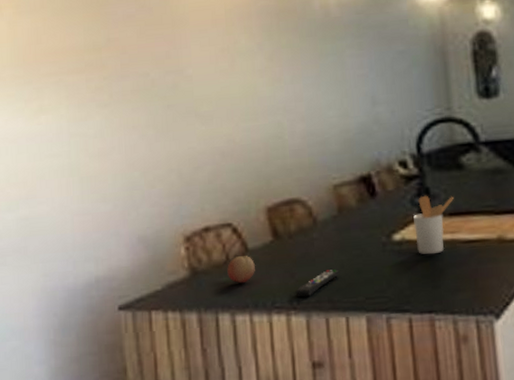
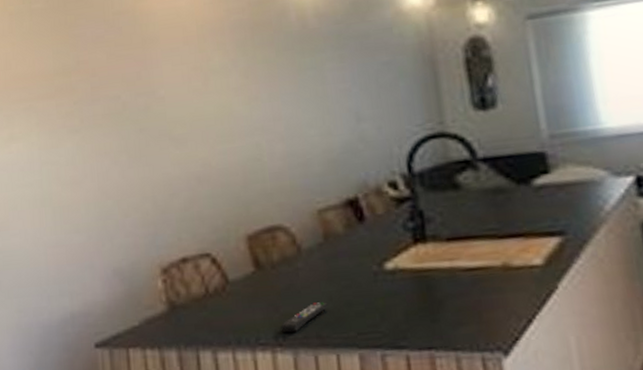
fruit: present [227,256,256,284] -> none [207,288,238,319]
utensil holder: present [413,195,454,255] -> none [407,218,451,285]

